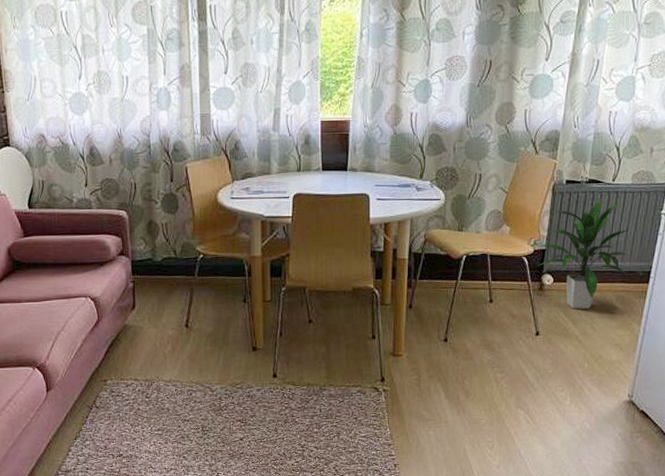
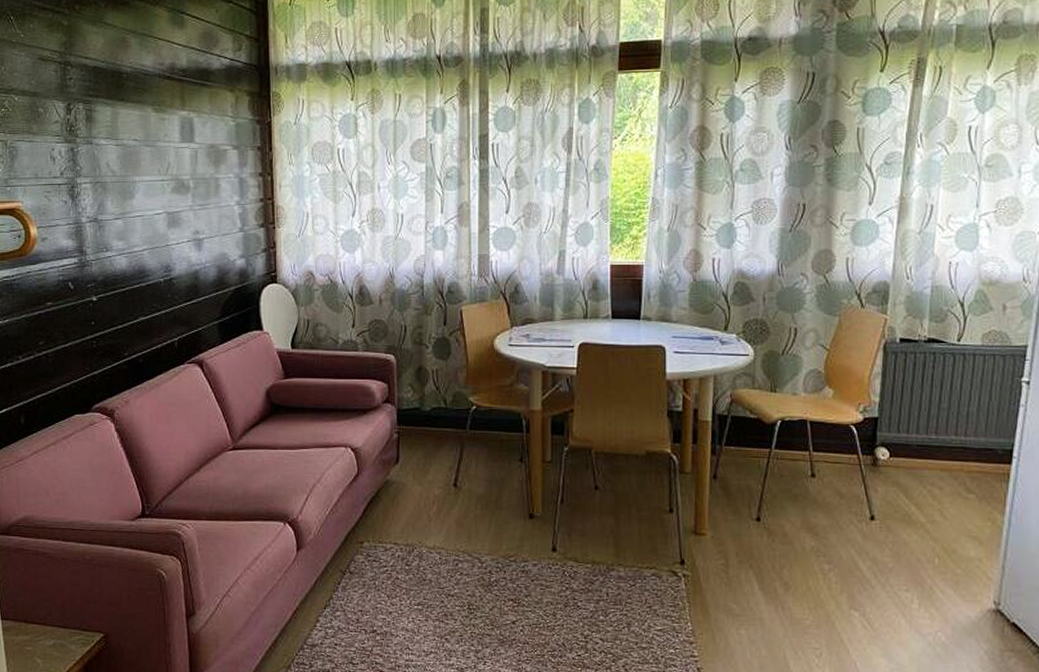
indoor plant: present [539,198,629,309] -> none [870,361,984,491]

